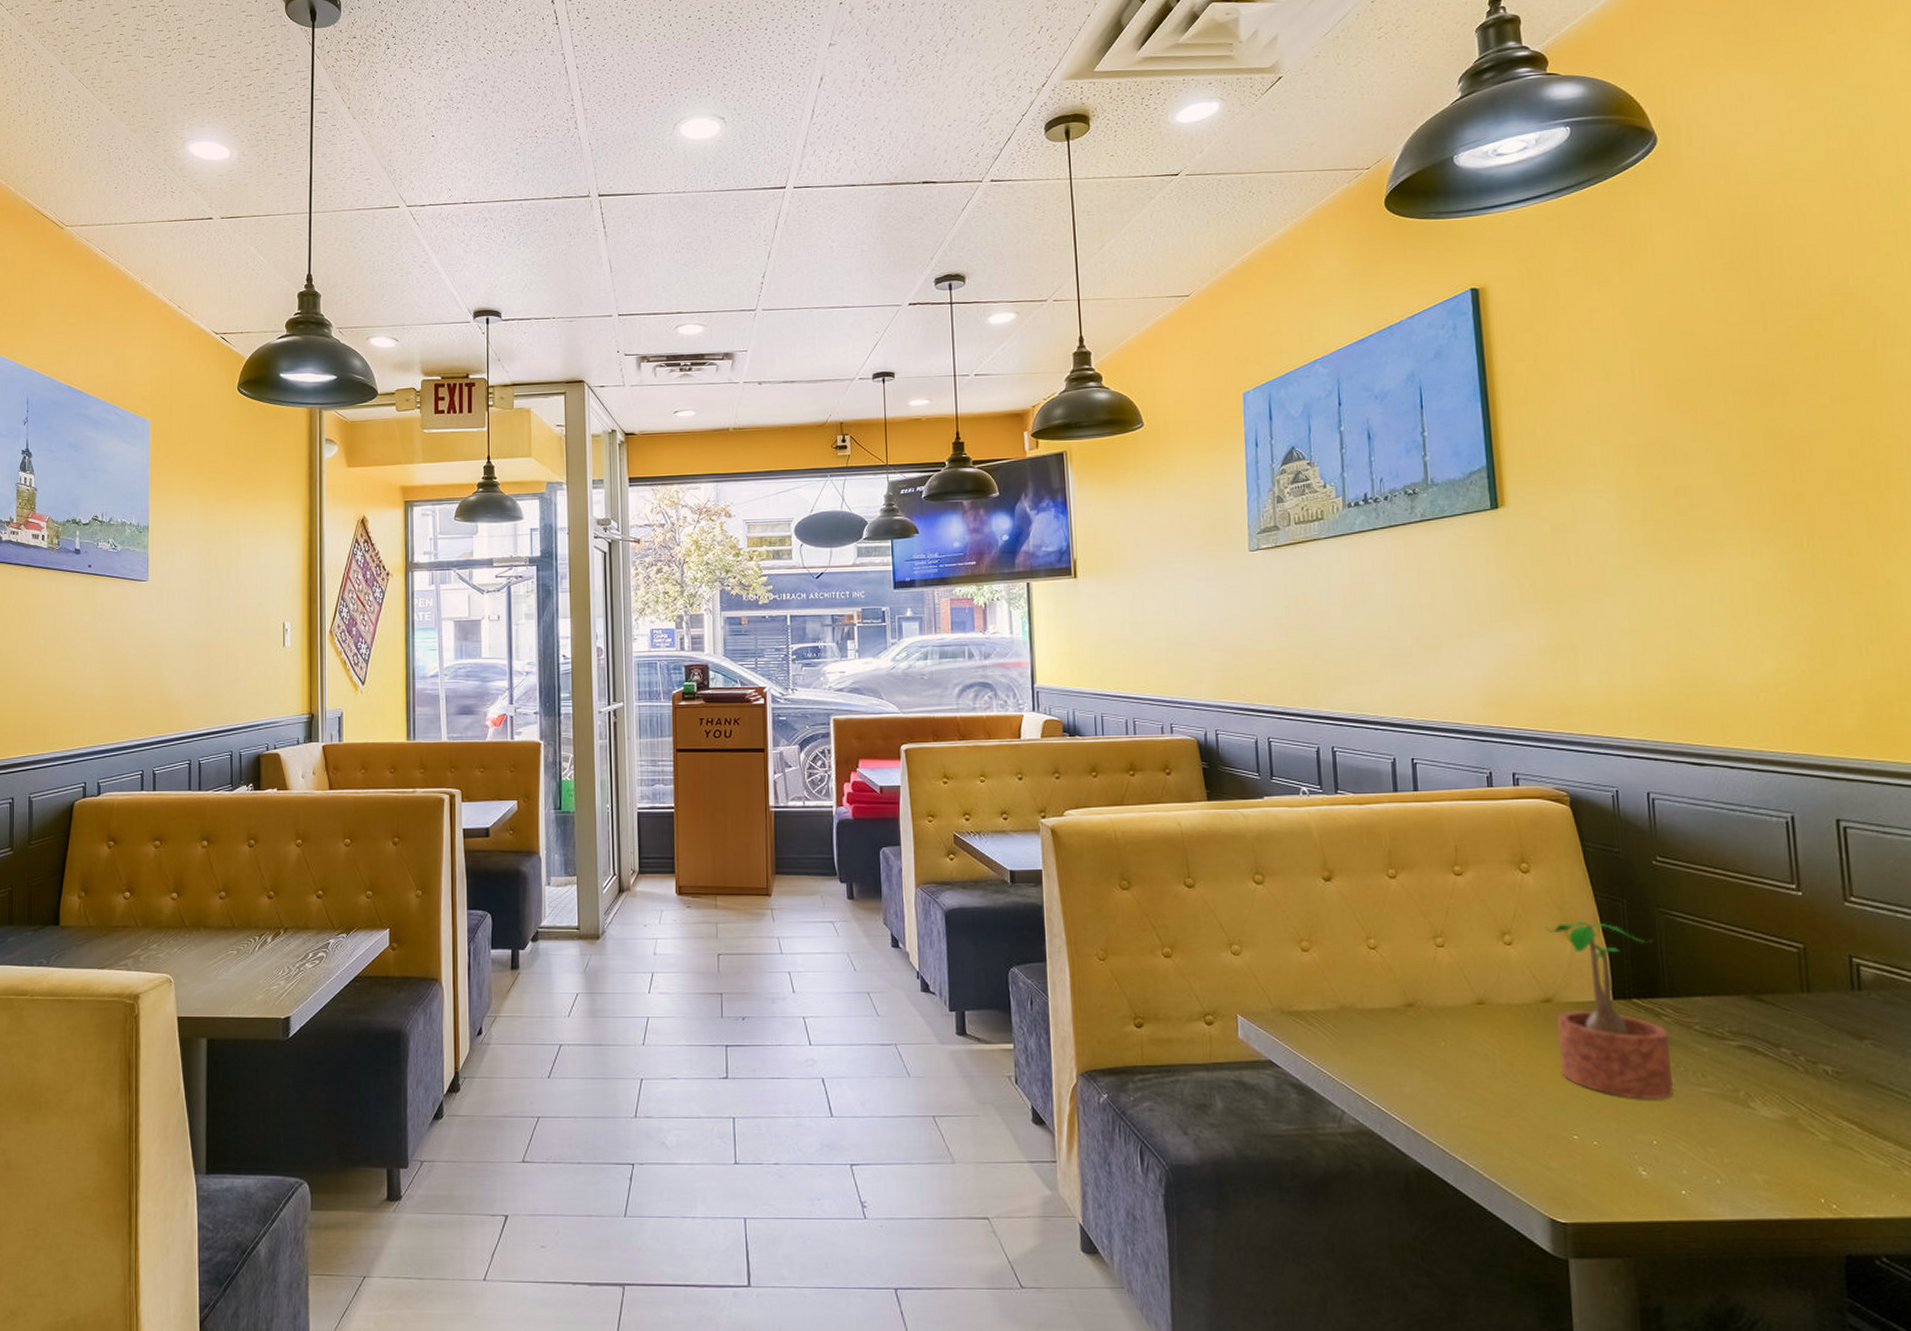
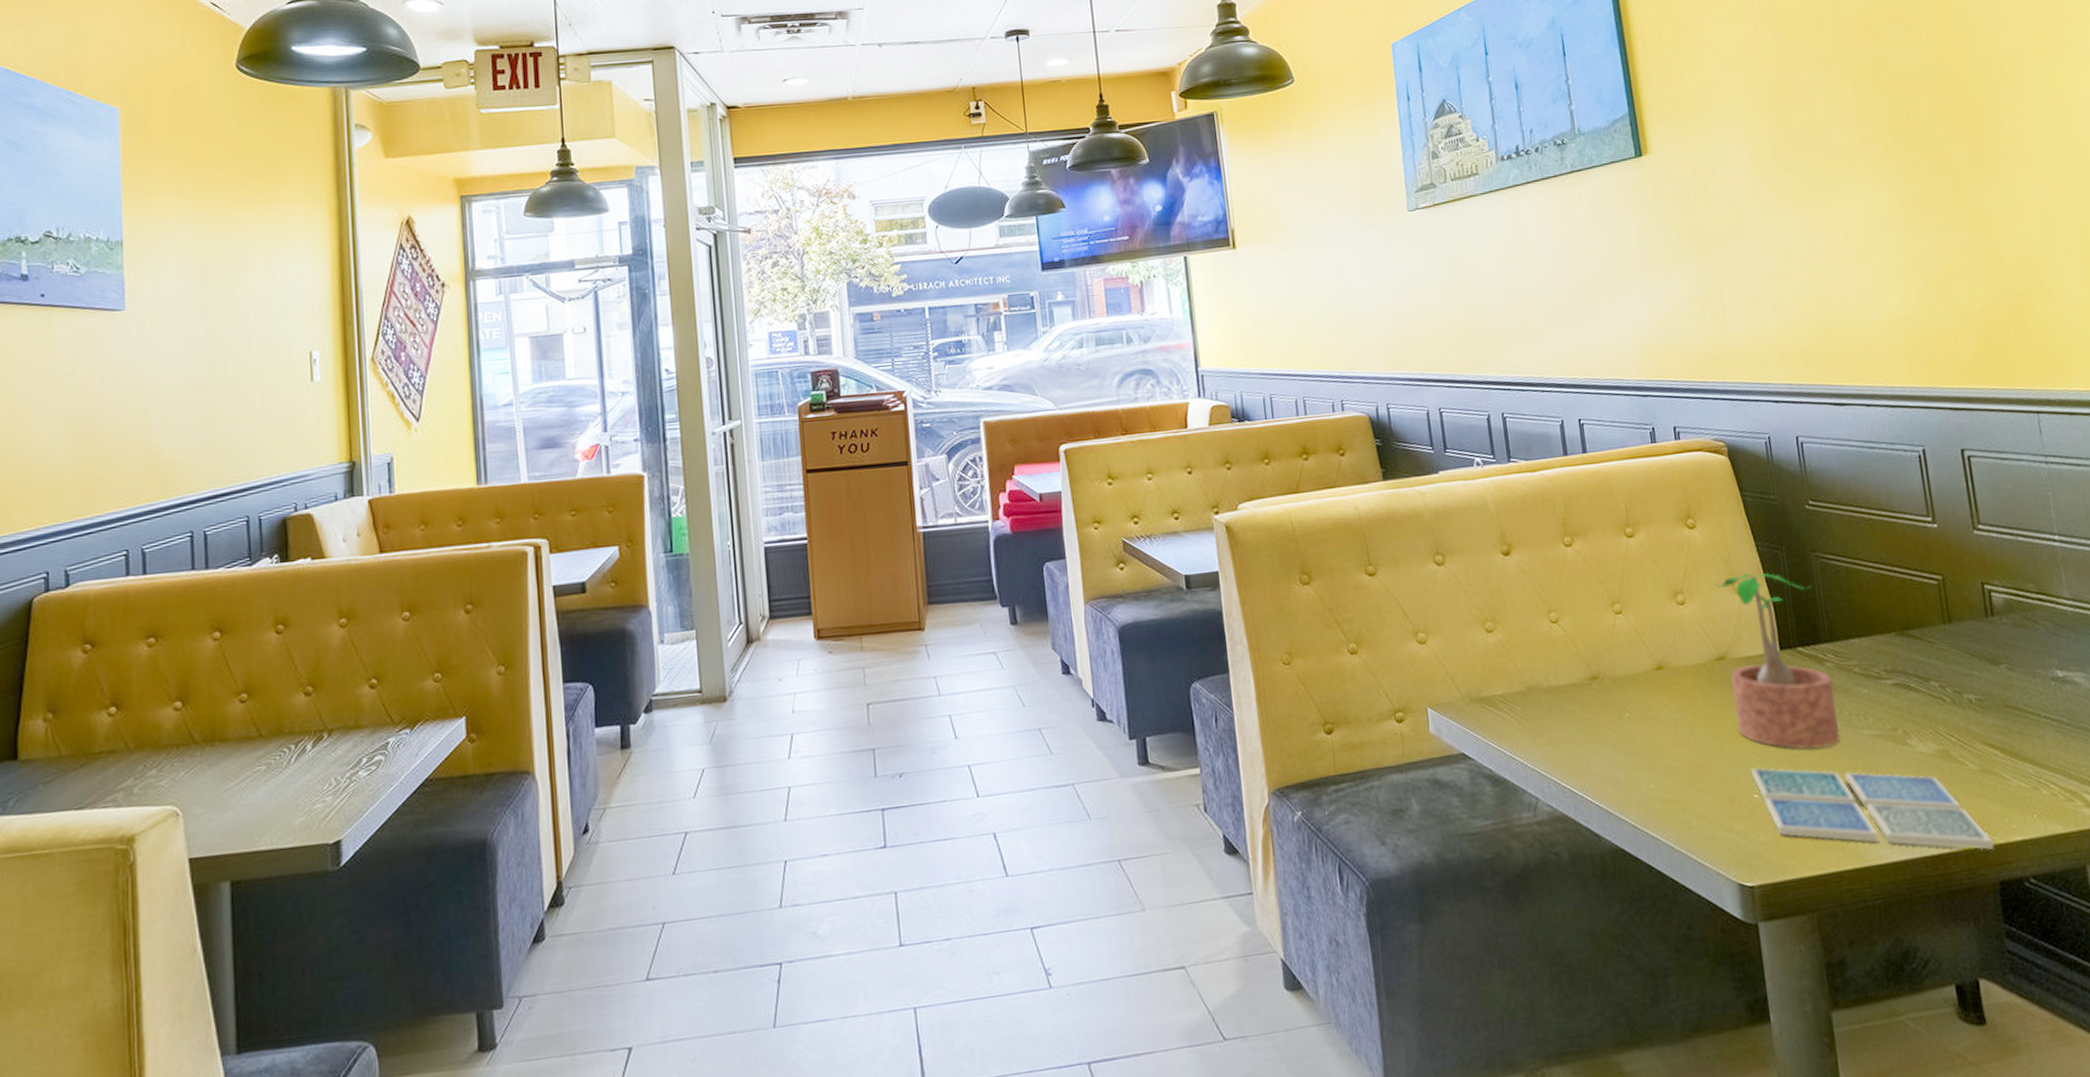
drink coaster: none [1573,1110,1843,1222] -> present [1751,768,1995,851]

